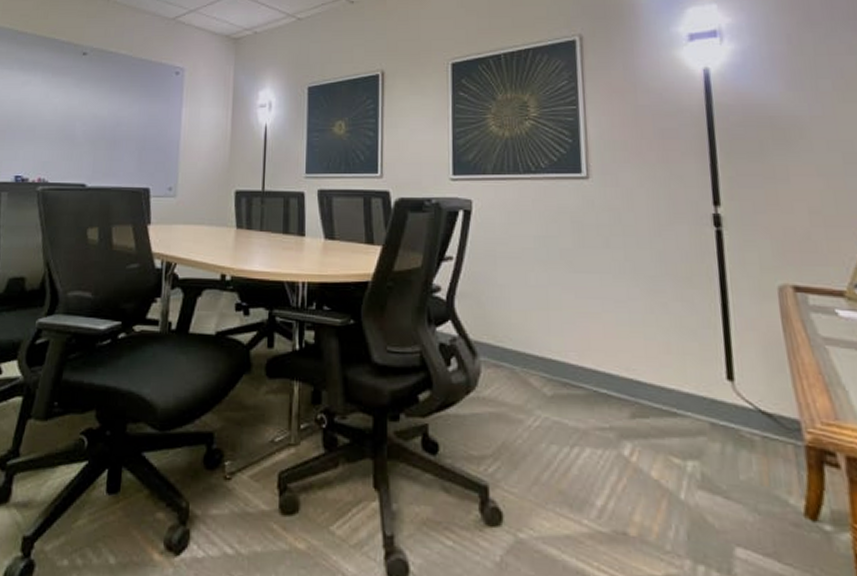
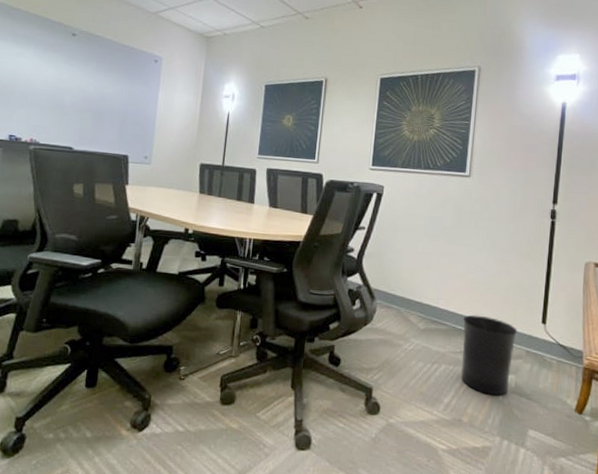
waste bin: none [607,371,693,495] -> present [460,314,518,397]

